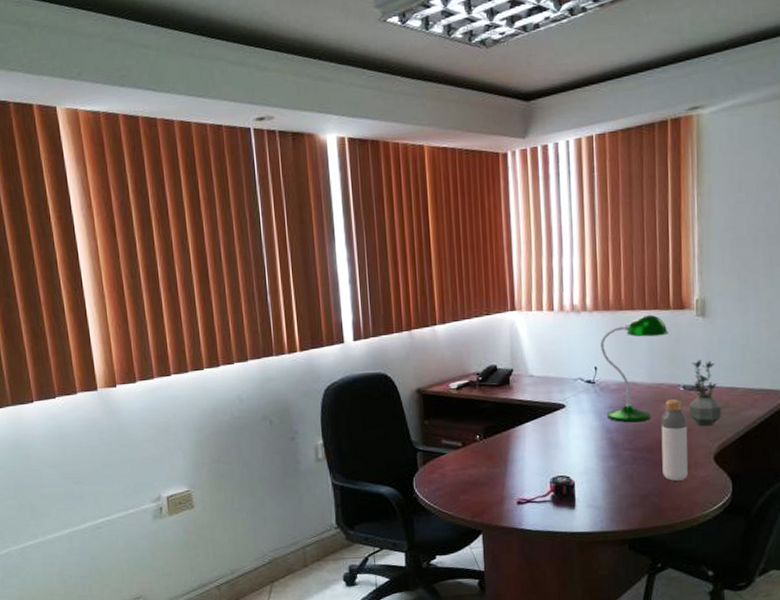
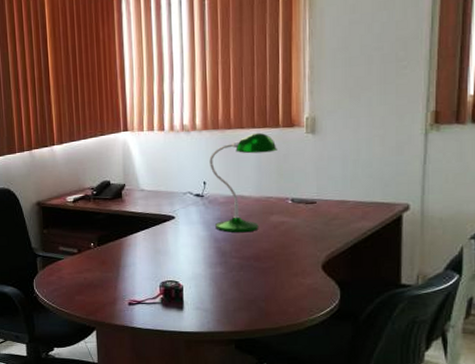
bottle: present [661,399,688,481] -> none [268,211,296,287]
potted plant: present [689,360,722,426] -> none [298,174,331,237]

